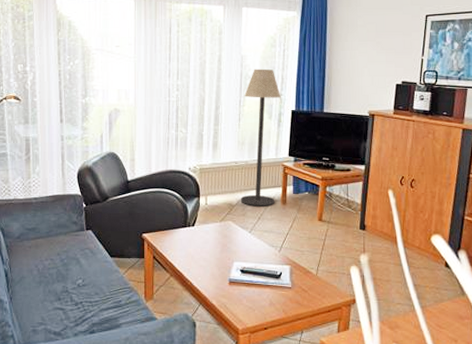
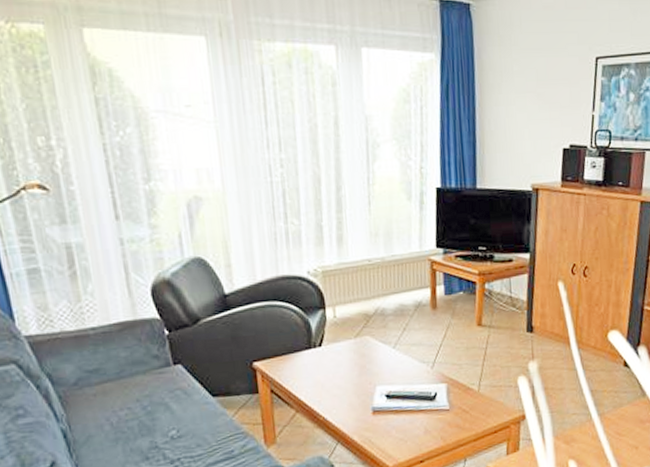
floor lamp: present [240,68,281,207] -> none [373,133,423,315]

